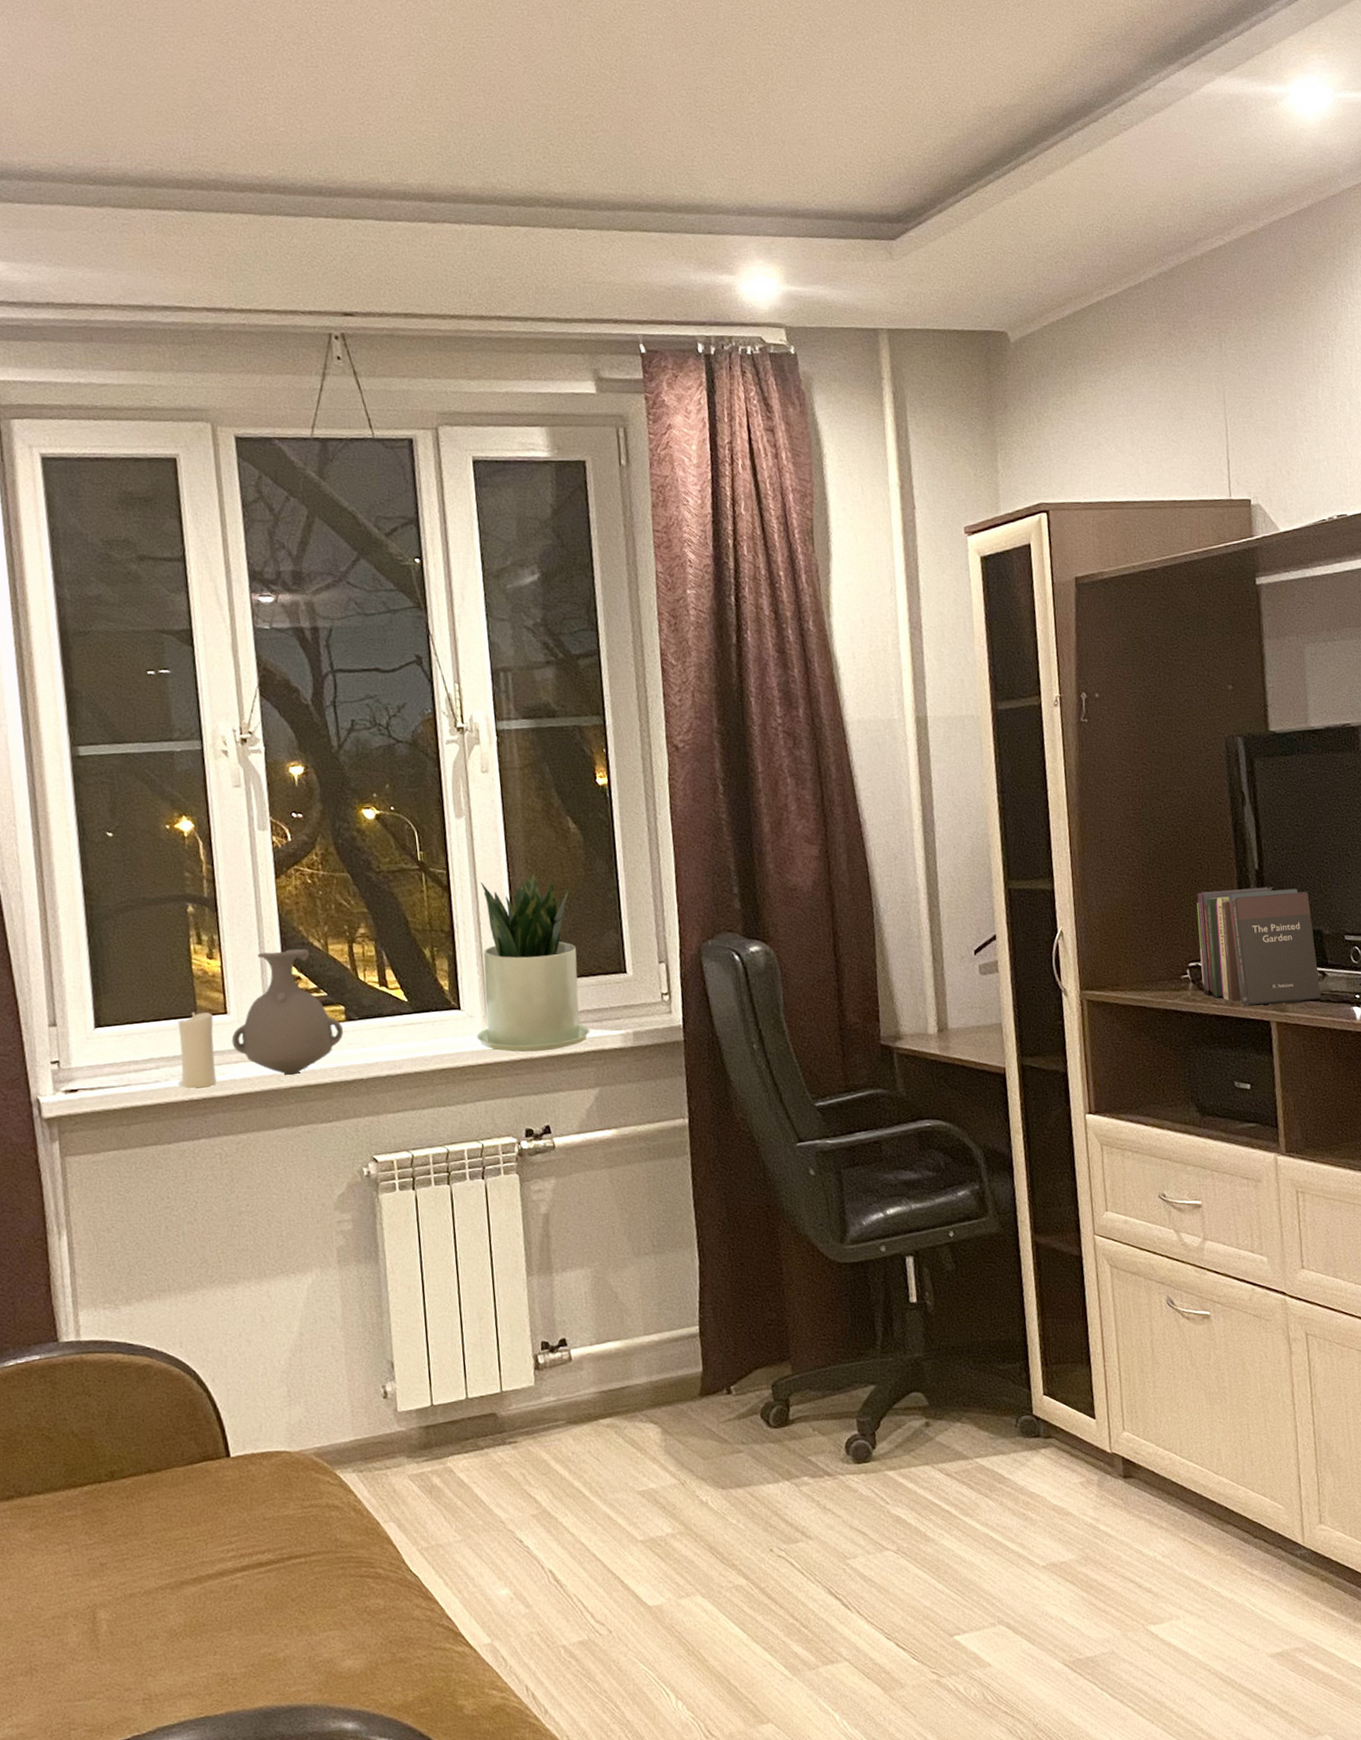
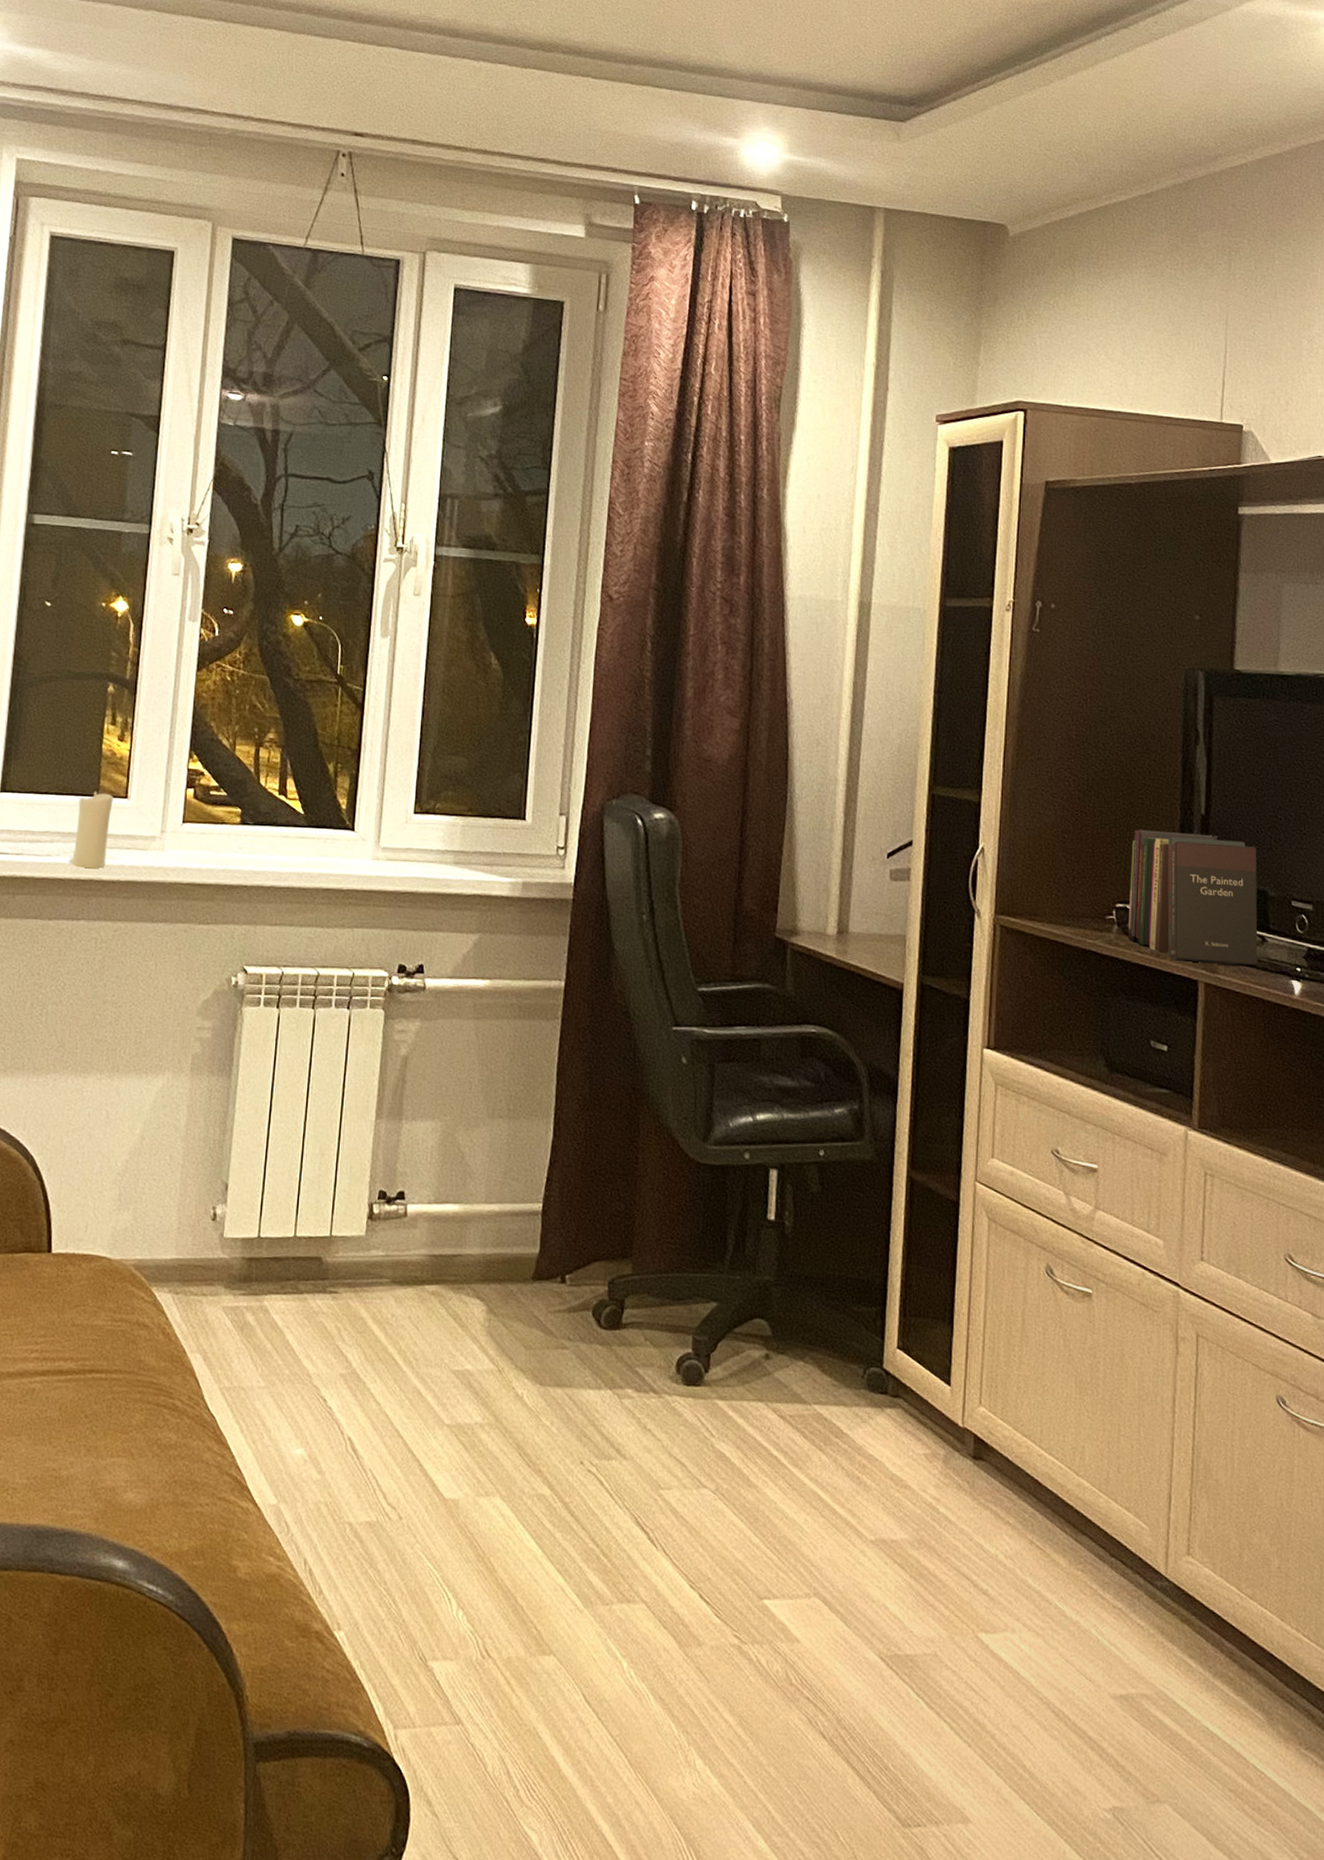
vase: present [231,948,344,1076] -> none [127,743,237,871]
planter: present [476,874,590,1053] -> none [365,704,481,888]

